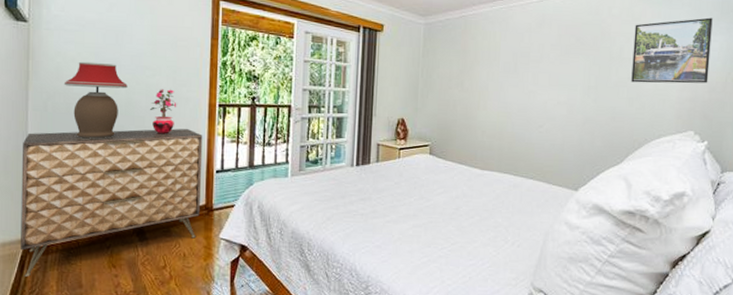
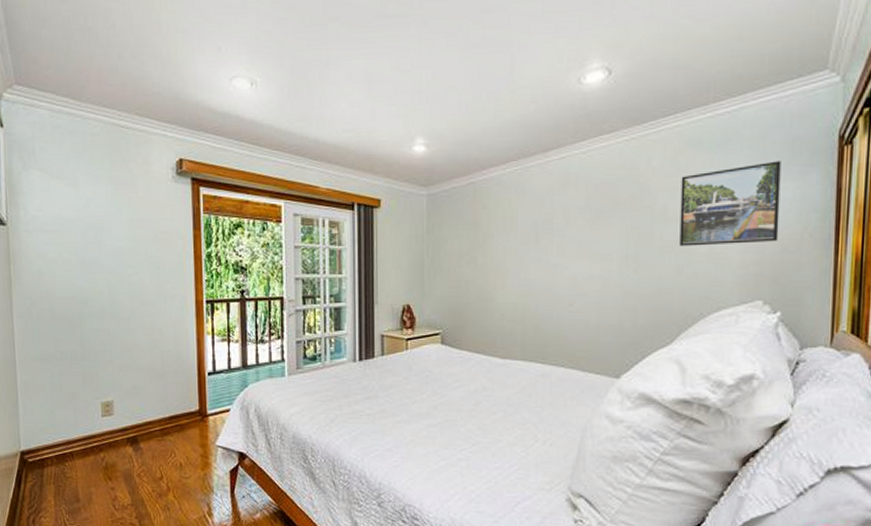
dresser: present [21,128,203,277] -> none [11,329,194,491]
table lamp: present [63,61,128,139] -> none [46,263,111,345]
potted plant: present [150,89,177,135] -> none [135,287,163,336]

